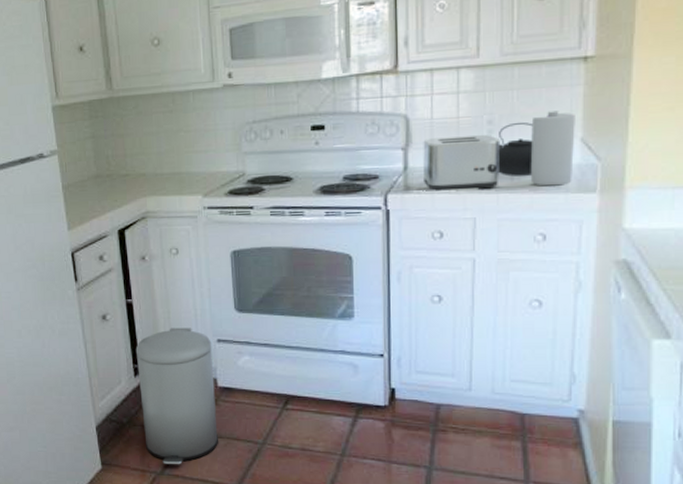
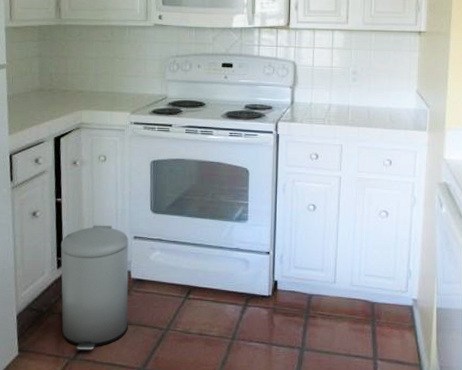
toaster: present [423,134,504,191] -> none [305,81,363,123]
teakettle: present [498,122,533,177] -> none [359,75,384,115]
paper towel holder: present [530,110,575,186] -> none [381,68,413,124]

